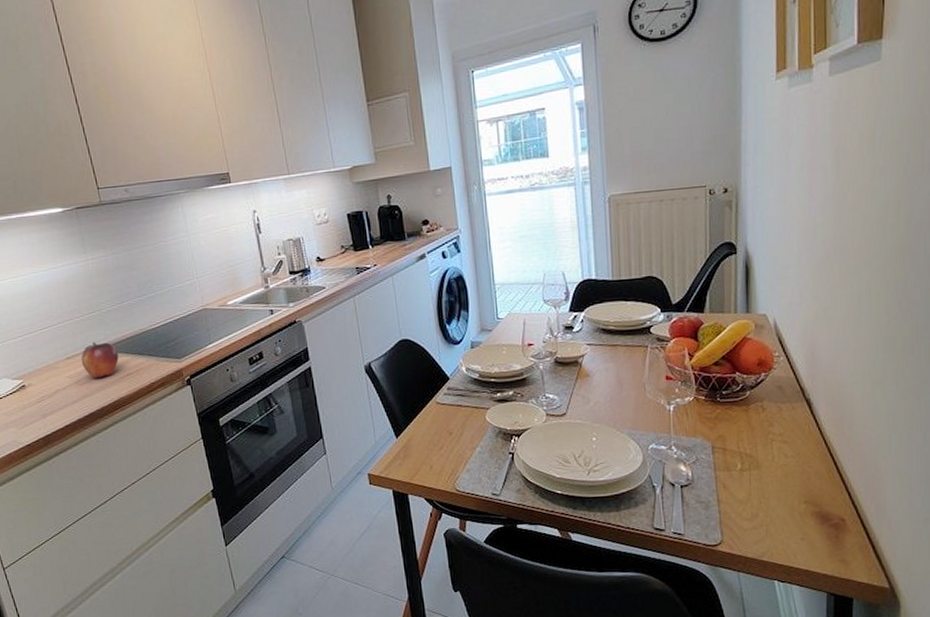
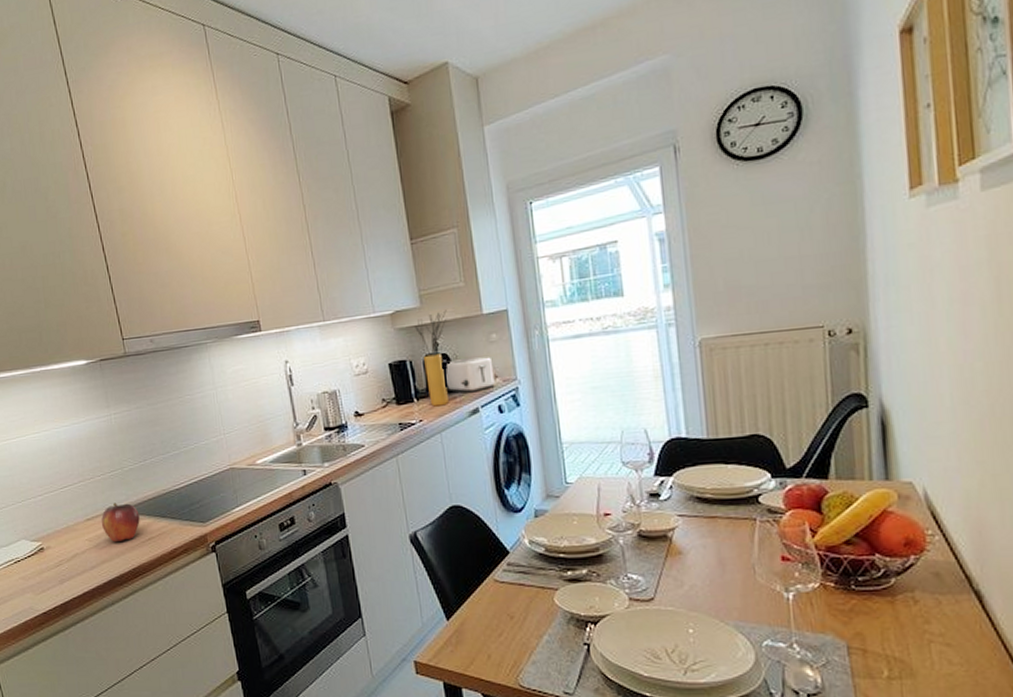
vase: none [371,166,399,253] -> present [415,310,449,407]
toaster: none [394,209,439,241] -> present [442,357,495,394]

